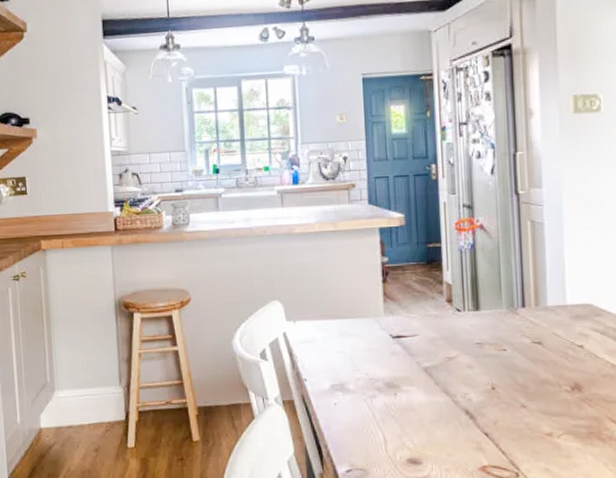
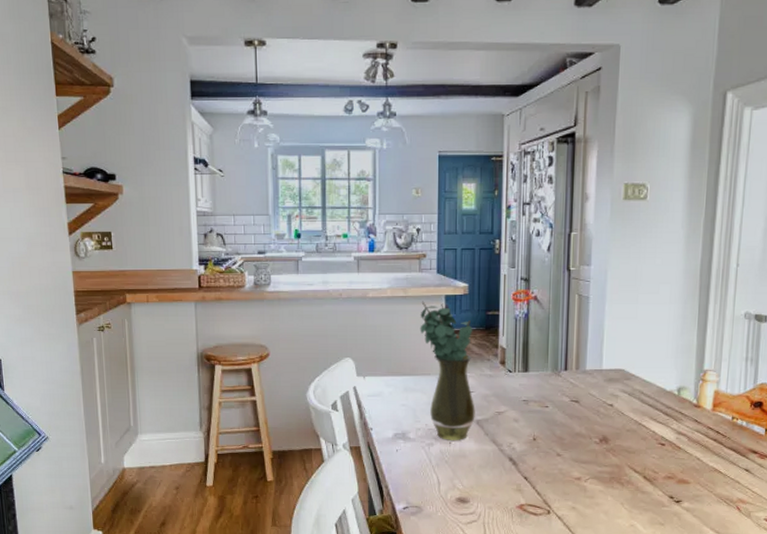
vase: none [352,235,422,391] -> present [420,301,475,440]

